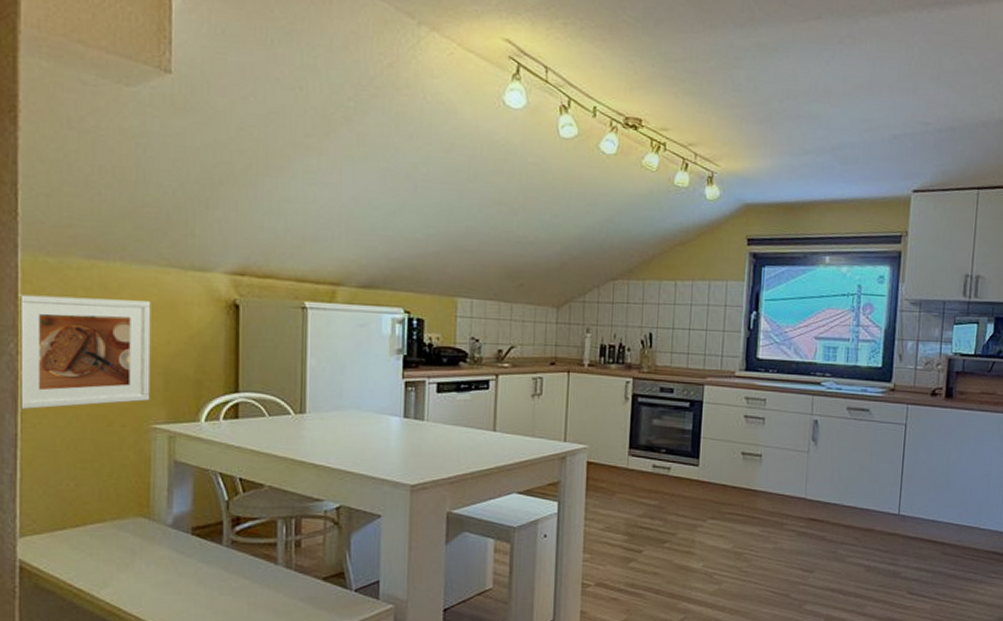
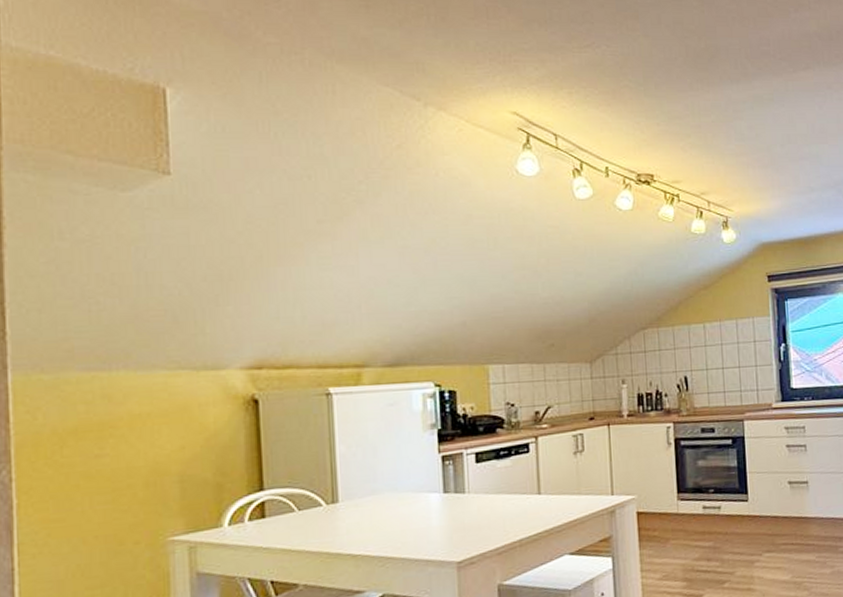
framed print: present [18,294,151,410] -> none [10,407,166,542]

